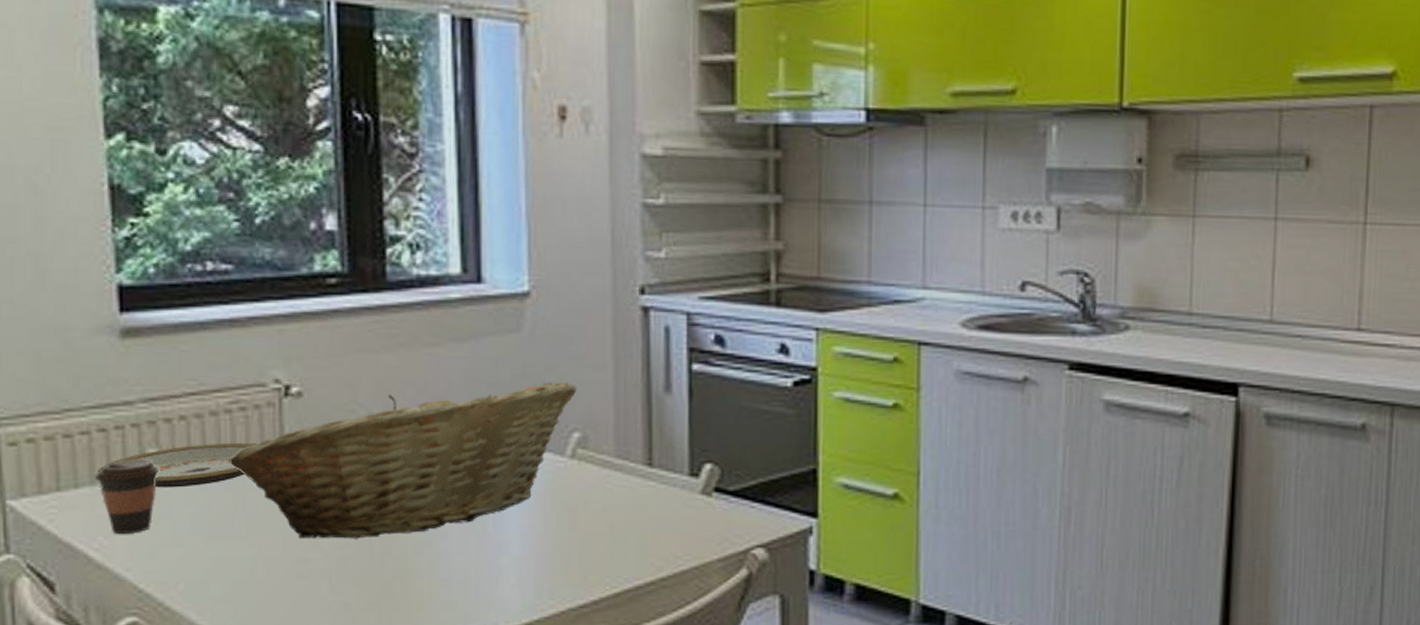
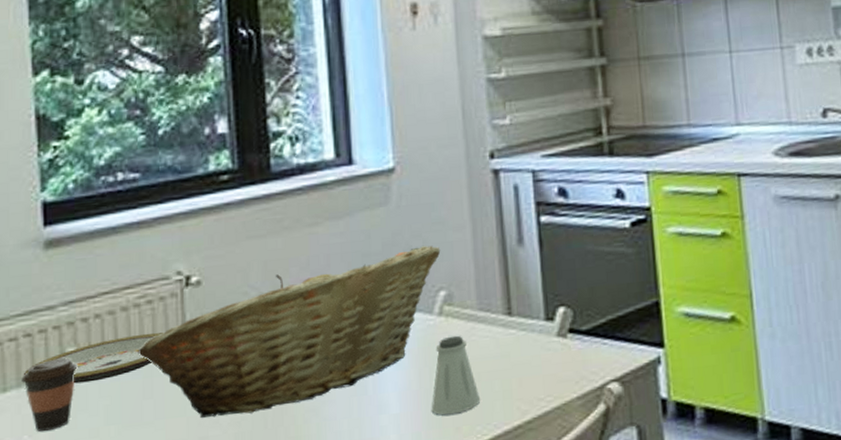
saltshaker: none [556,481,611,563] -> present [431,335,480,415]

